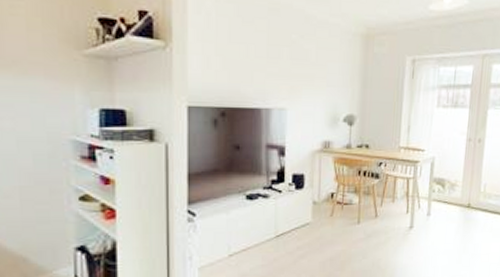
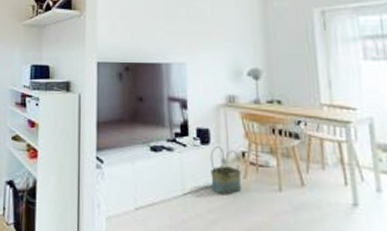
basket: none [302,190,329,233] -> present [210,146,242,196]

